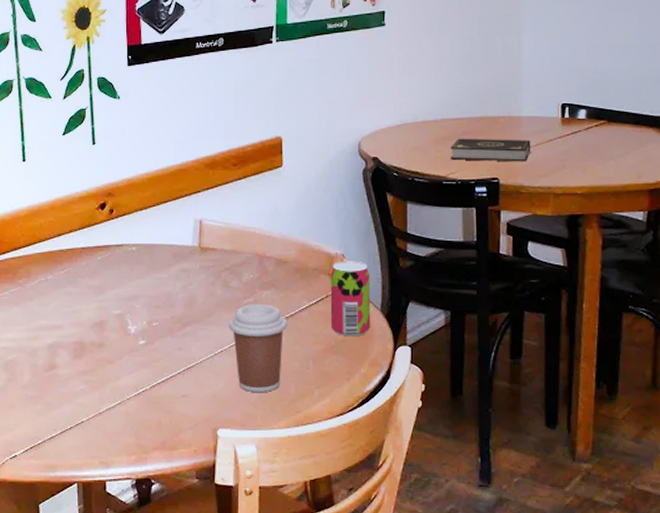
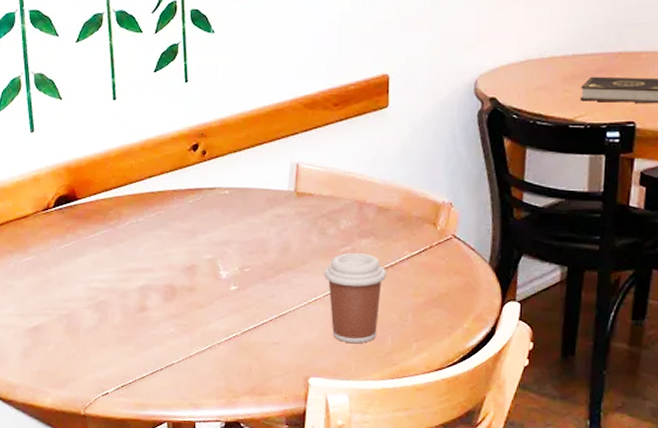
beverage can: present [330,260,371,337] -> none [434,209,480,290]

